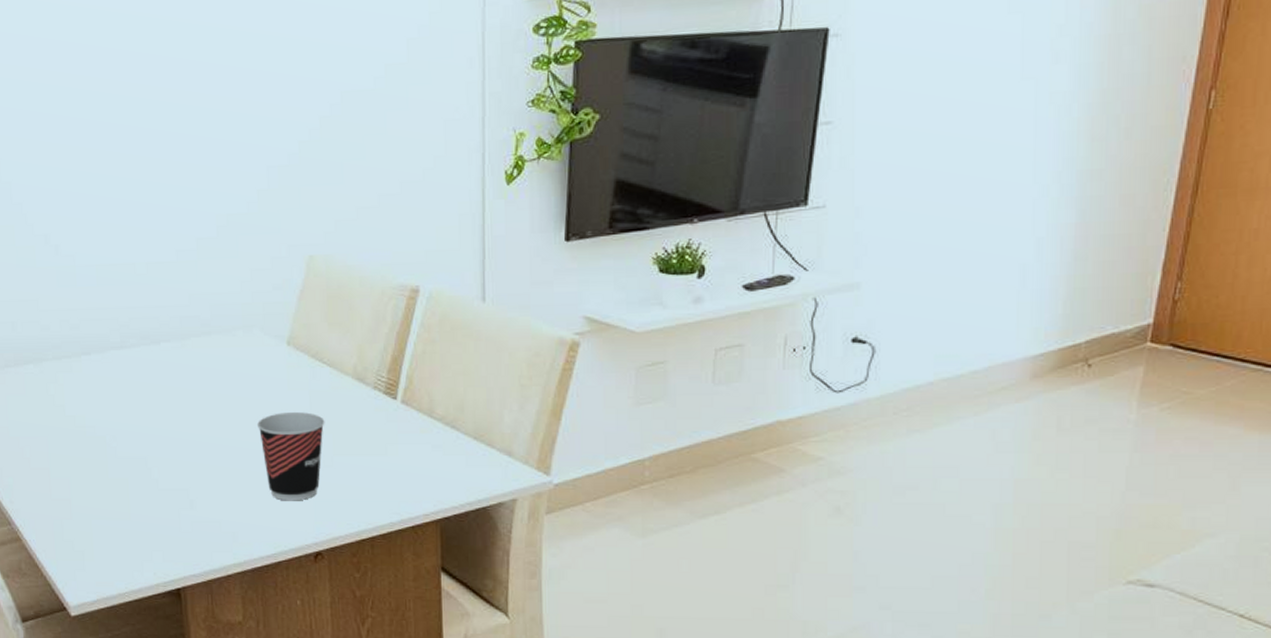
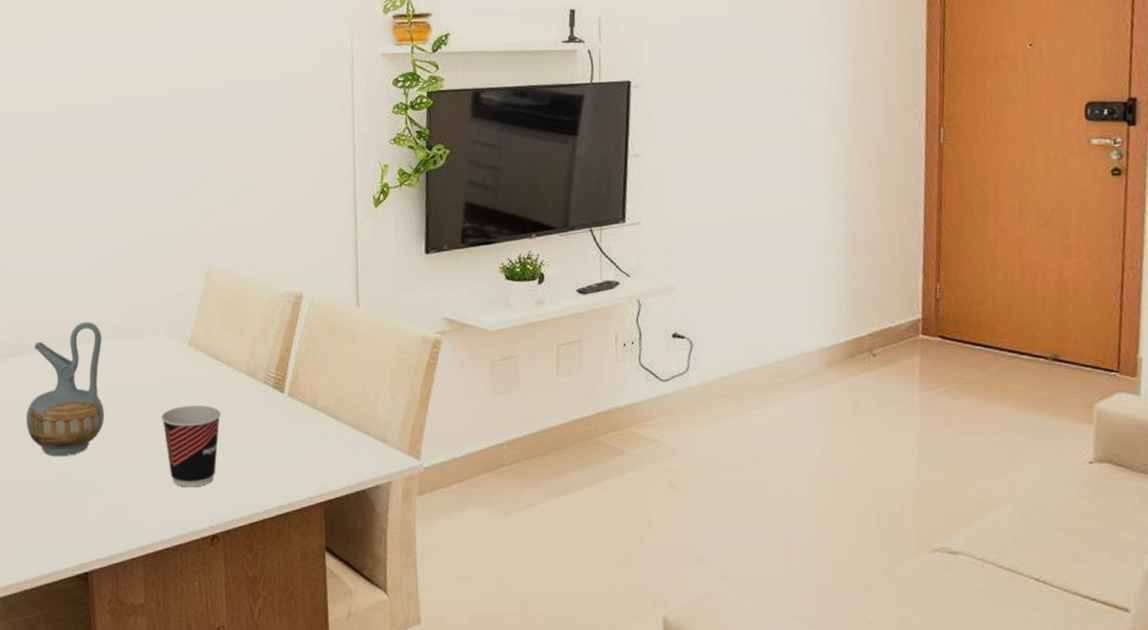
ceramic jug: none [105,316,193,465] -> present [26,321,104,456]

